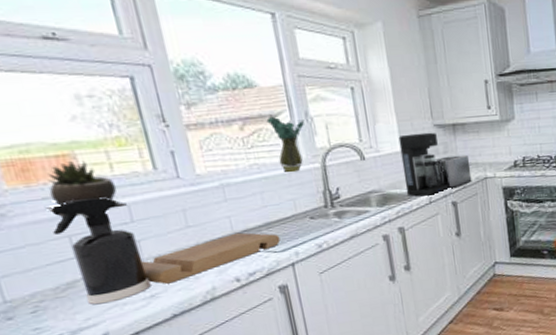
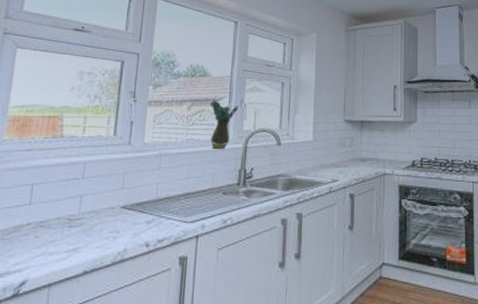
succulent plant: present [46,160,125,217] -> none [26,122,83,167]
spray bottle: present [52,197,151,305] -> none [23,153,81,251]
cutting board: present [141,232,281,284] -> none [75,199,193,239]
coffee maker: present [398,132,449,196] -> none [310,126,349,185]
toaster: present [434,154,472,189] -> none [340,150,372,181]

